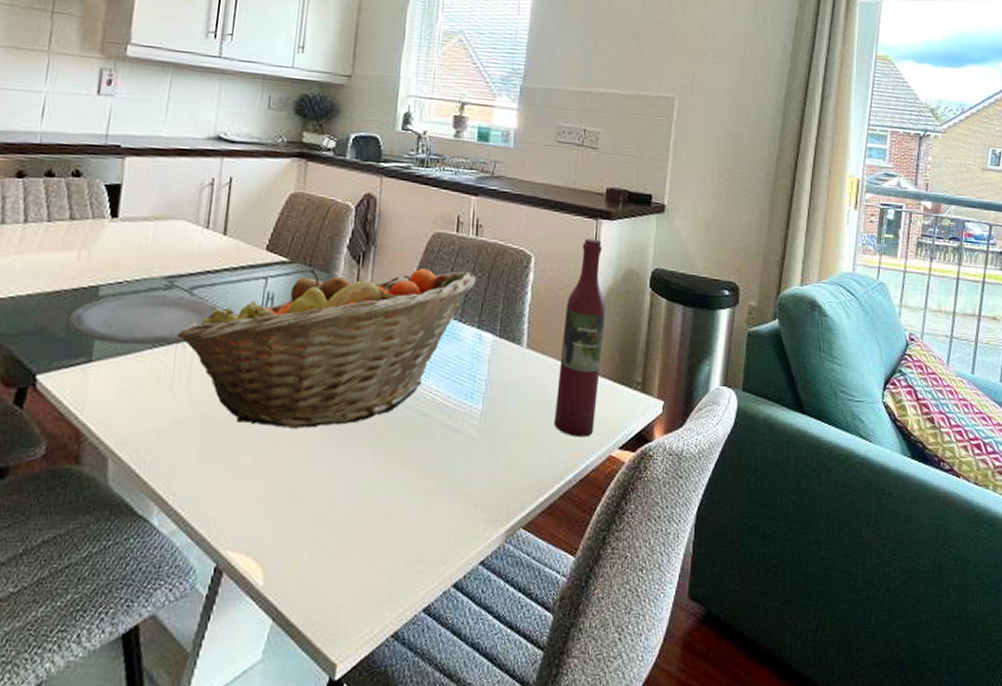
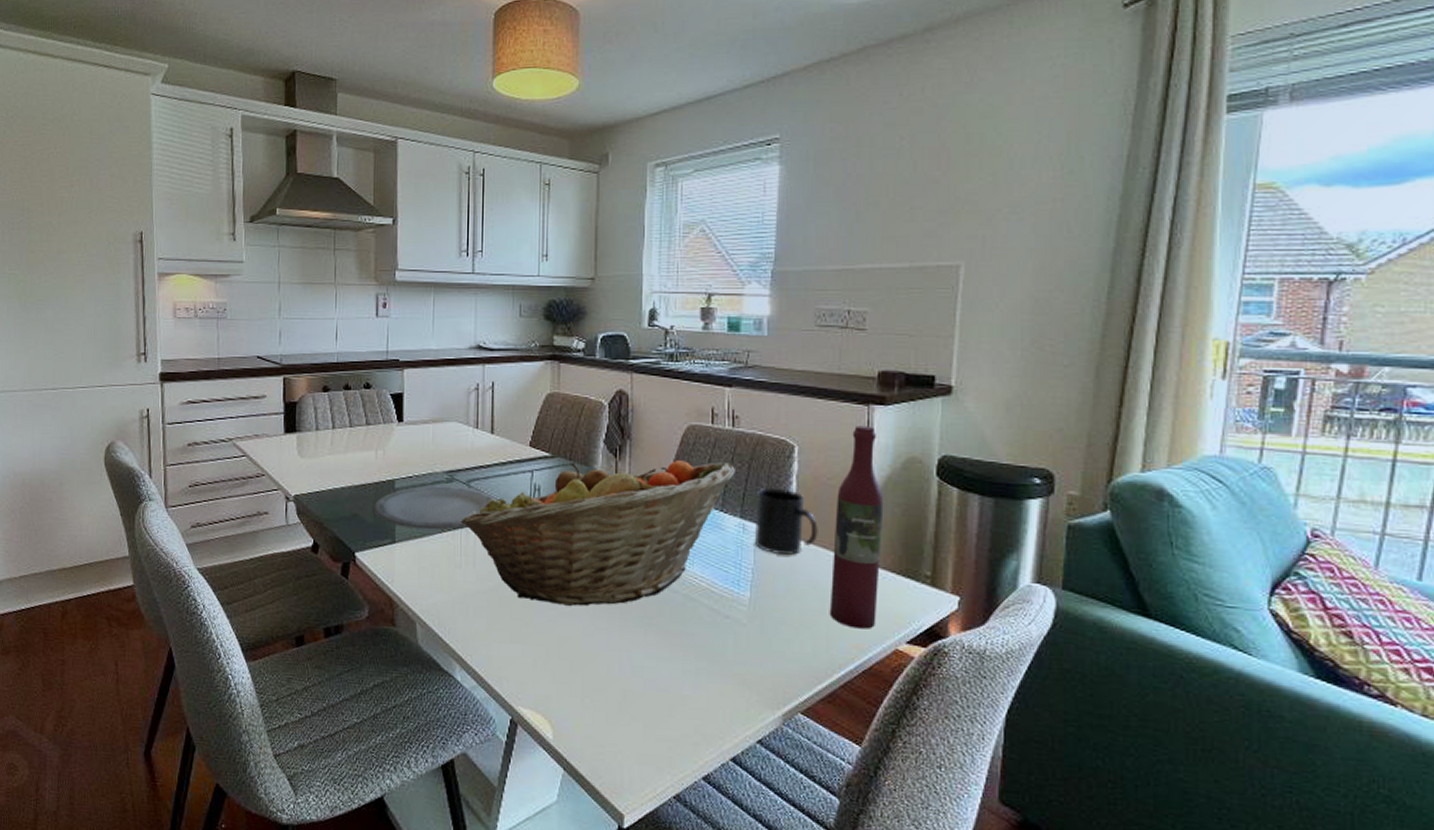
mug: none [489,298,548,365] -> present [754,488,818,555]

